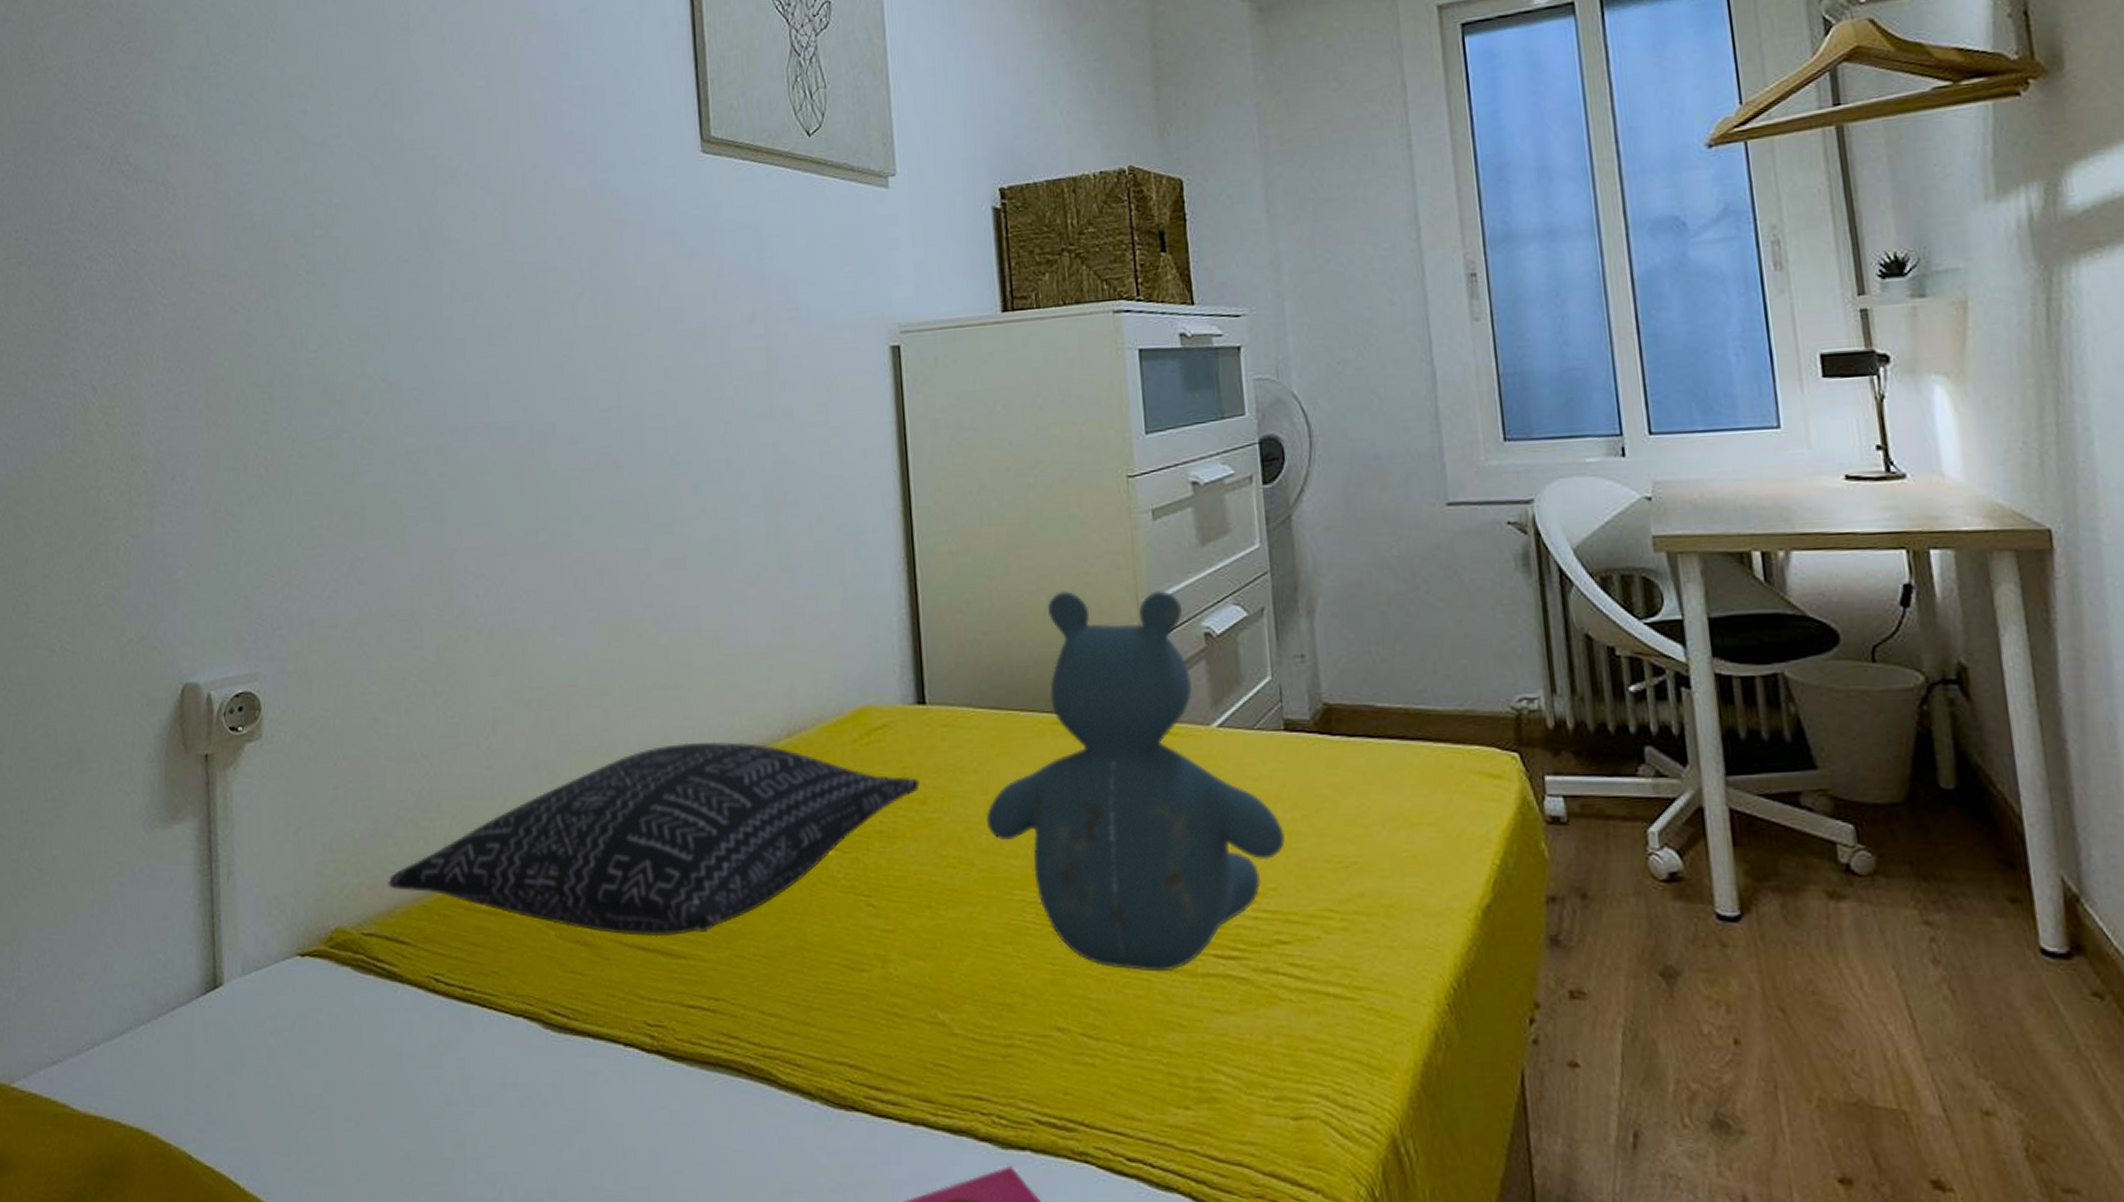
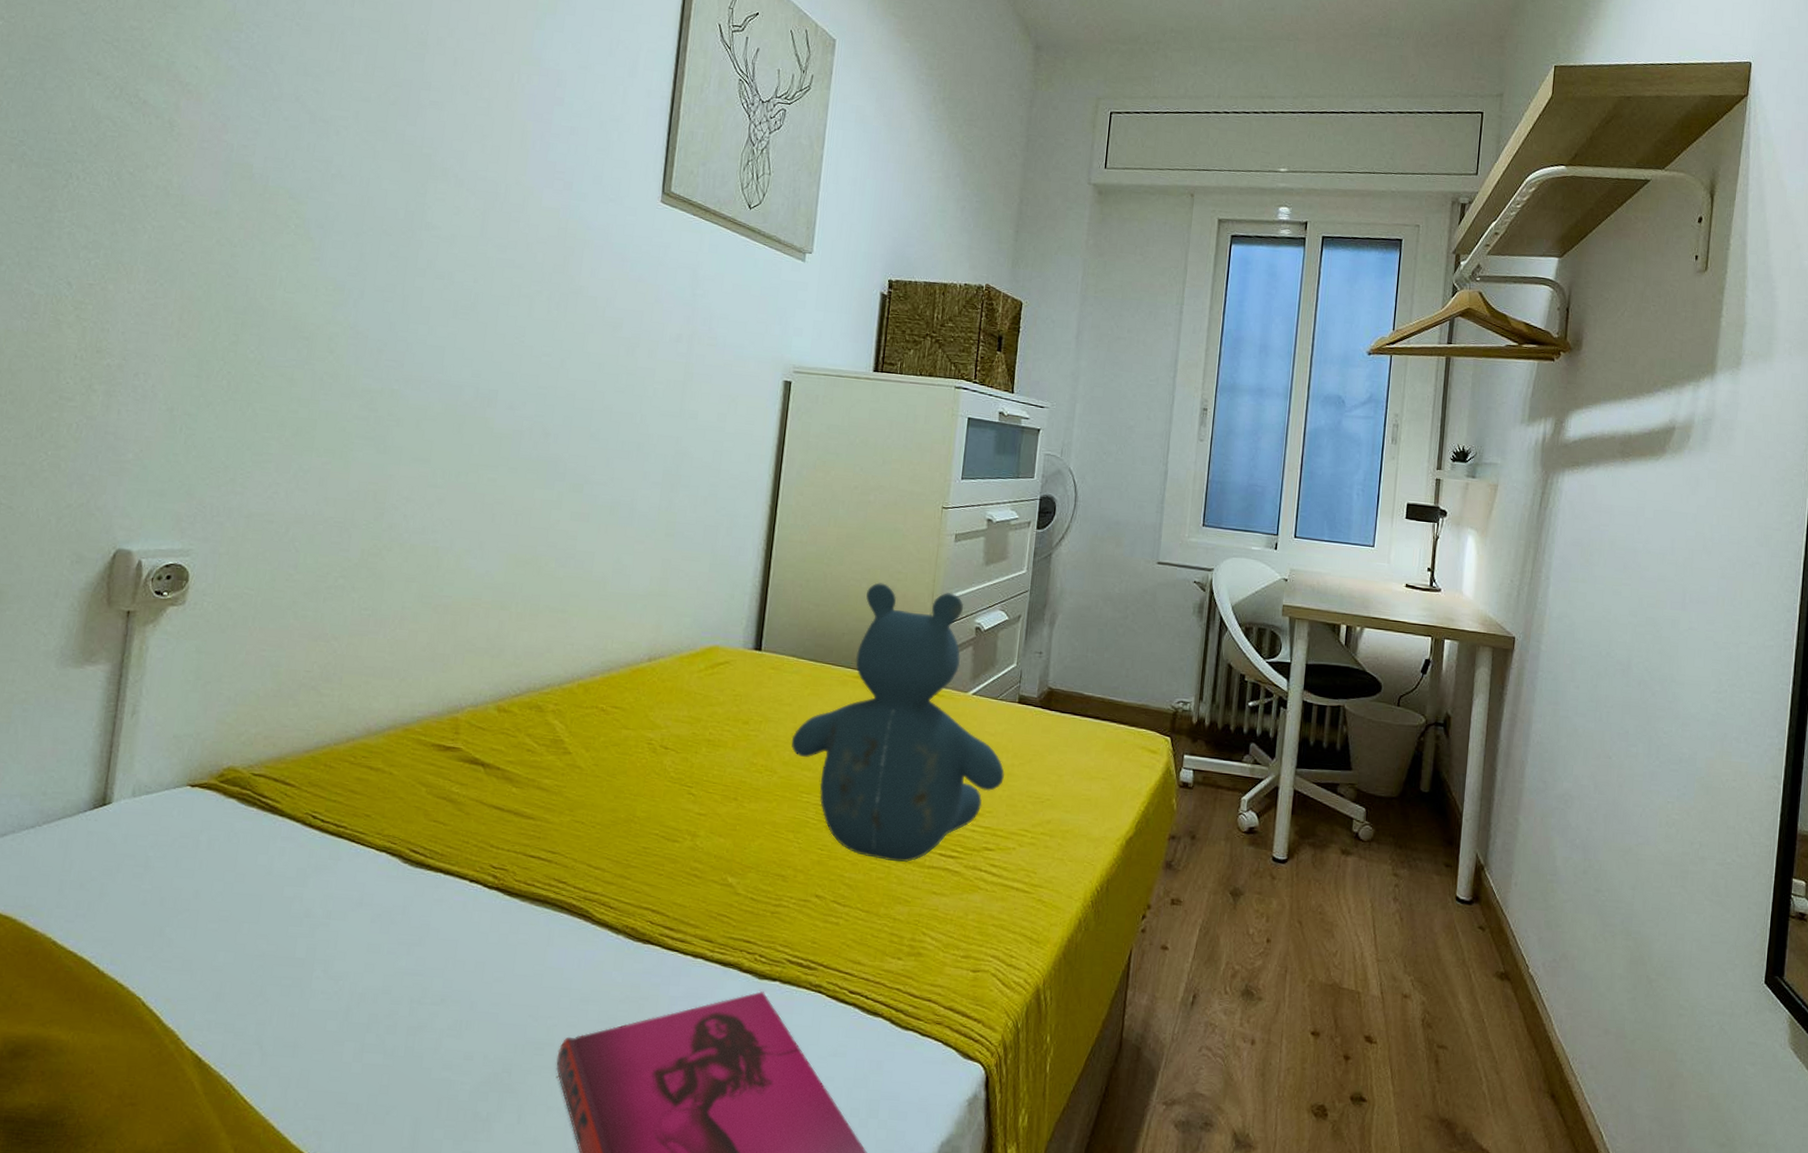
pillow: present [388,741,920,937] -> none [283,655,746,802]

